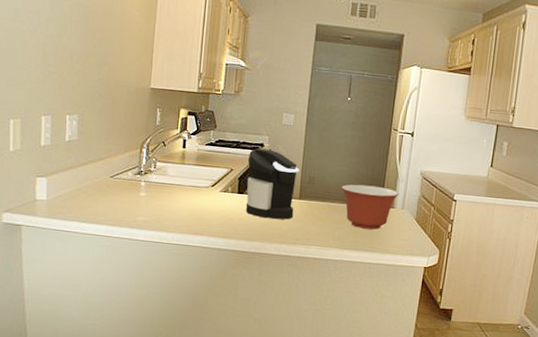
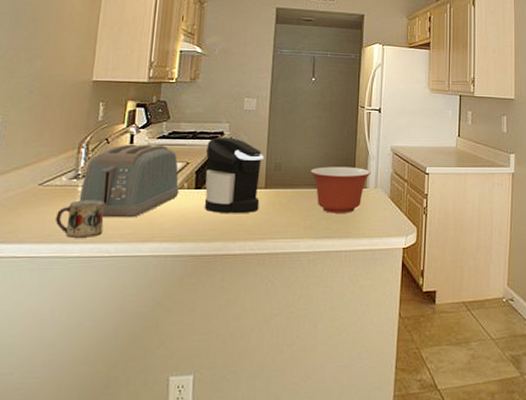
mug: none [125,193,163,226] -> present [56,200,105,238]
toaster: none [142,148,225,213] -> present [79,144,180,218]

